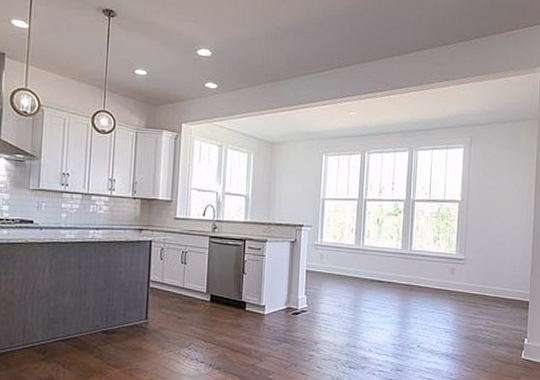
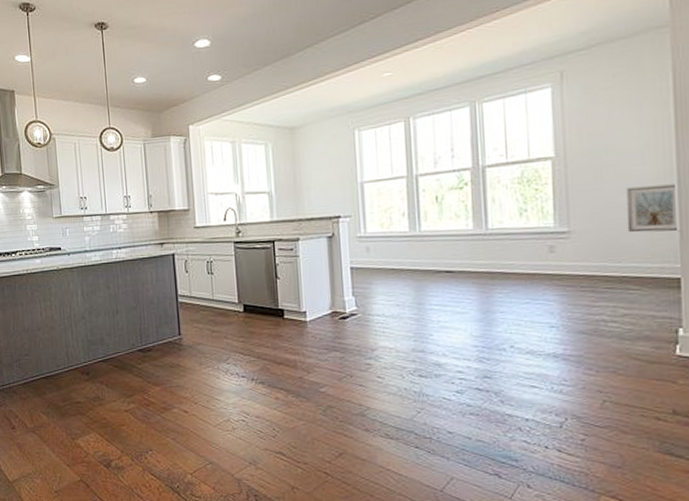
picture frame: none [501,231,532,268] -> present [625,184,681,233]

